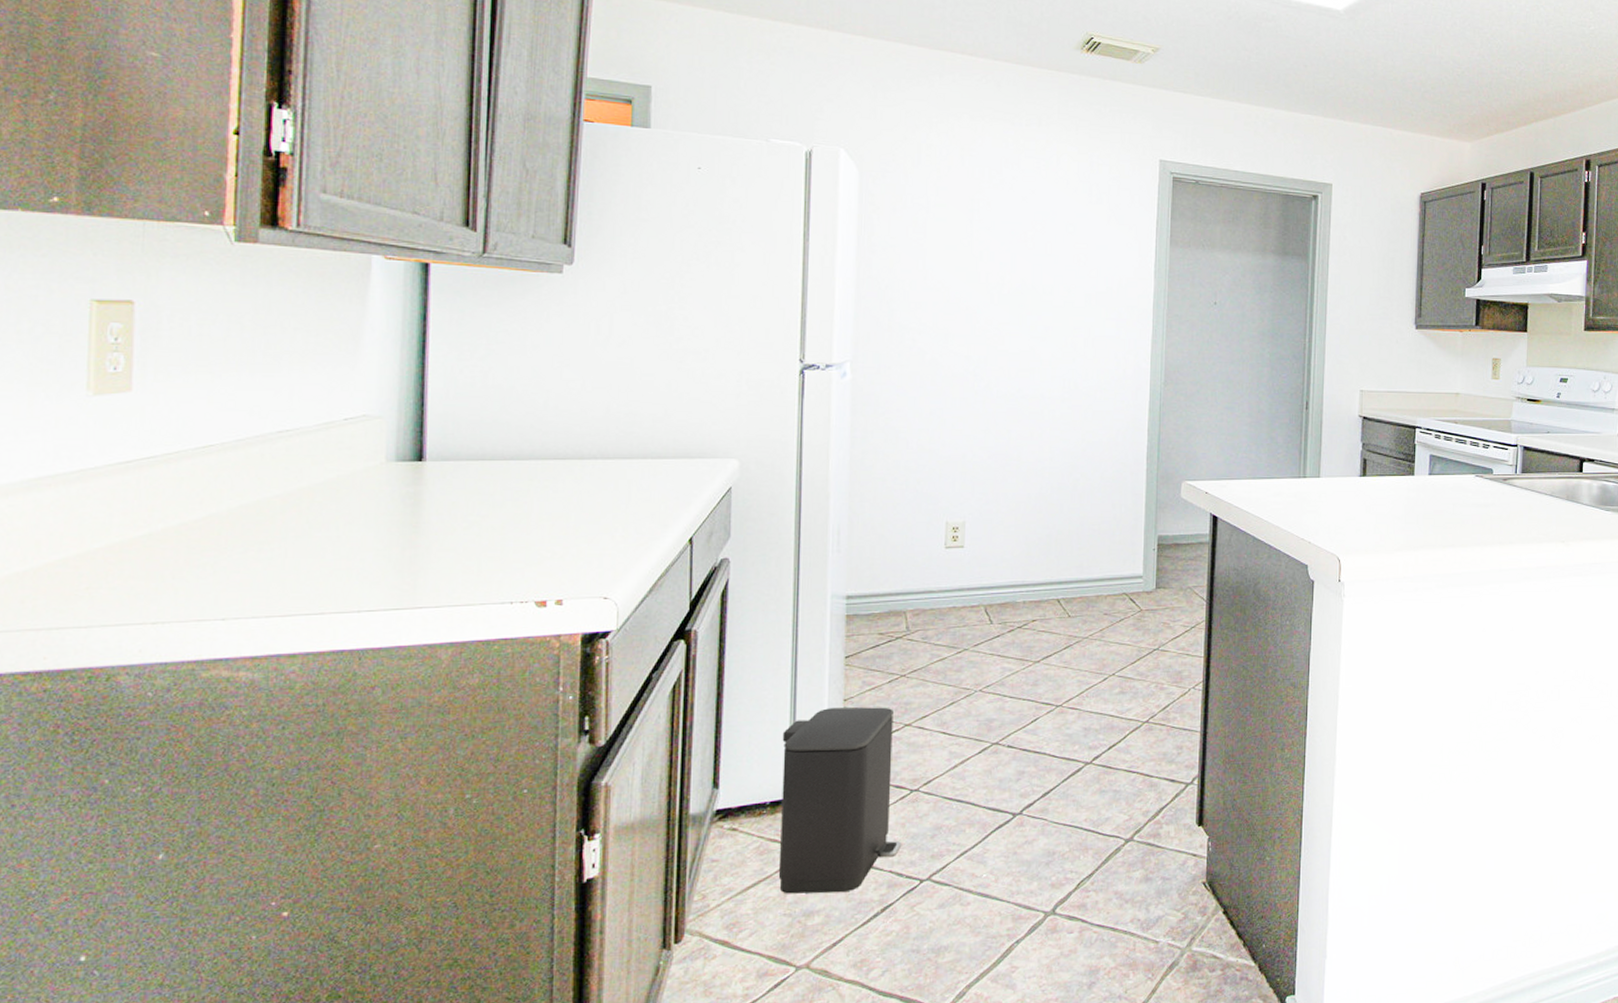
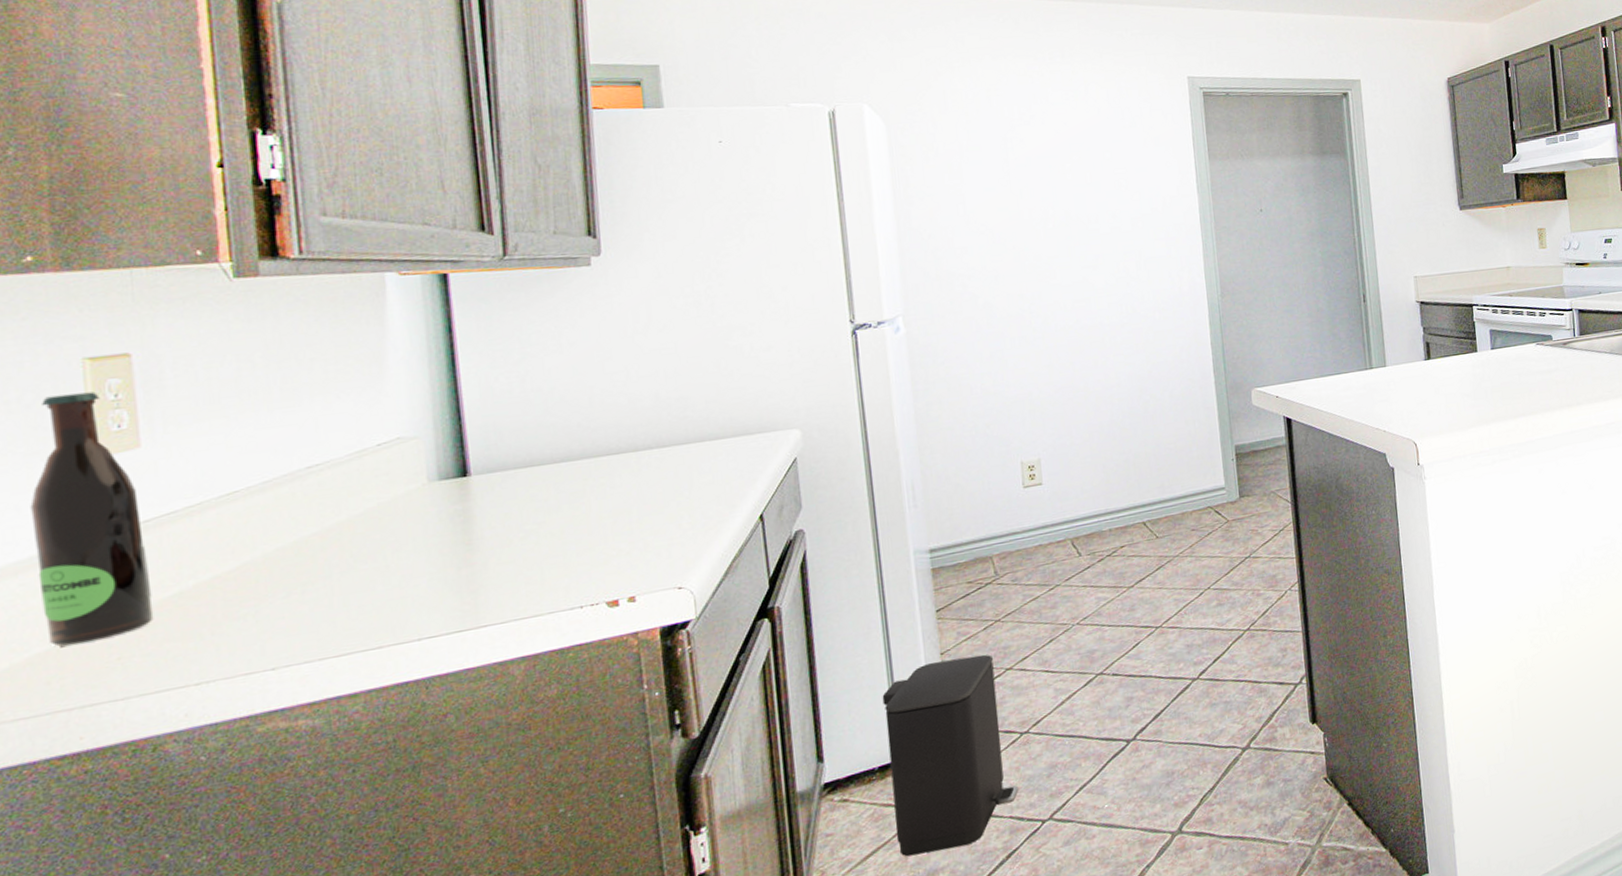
bottle: none [26,332,125,569] -> present [30,392,154,647]

